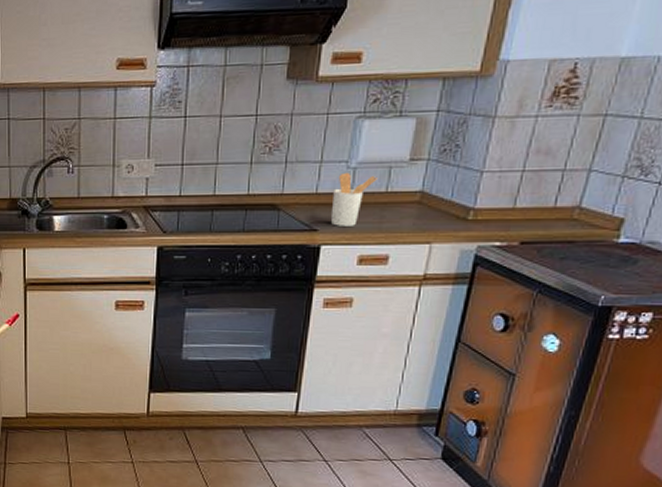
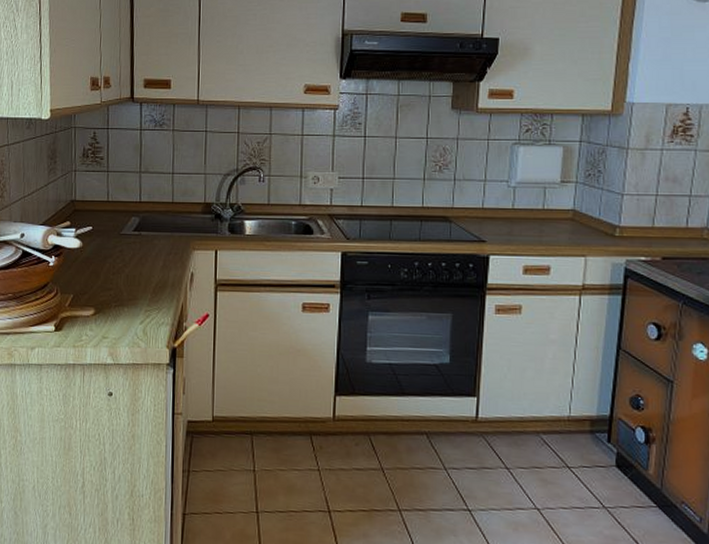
utensil holder: present [331,172,377,226] -> none [497,191,535,239]

